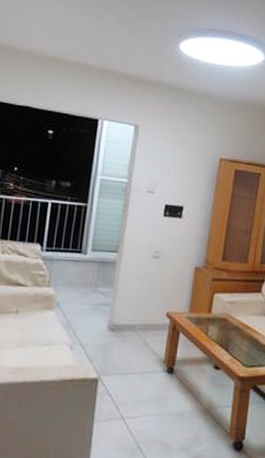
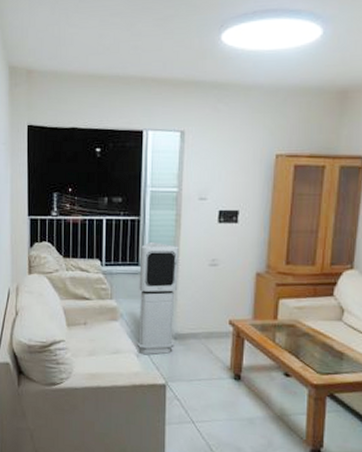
air purifier: none [71,229,124,347] -> present [137,241,179,355]

